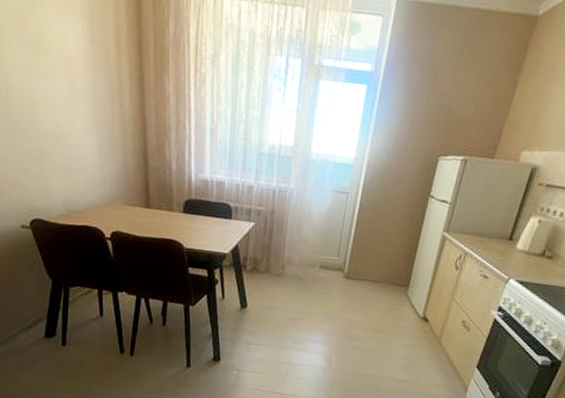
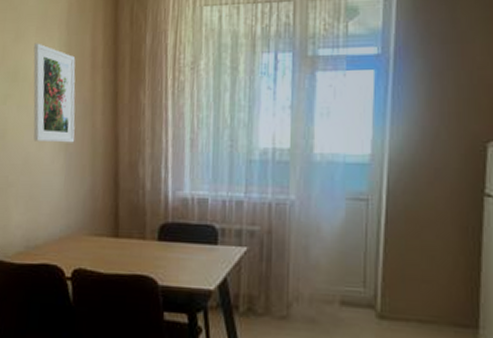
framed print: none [55,11,105,121] -> present [33,43,76,143]

